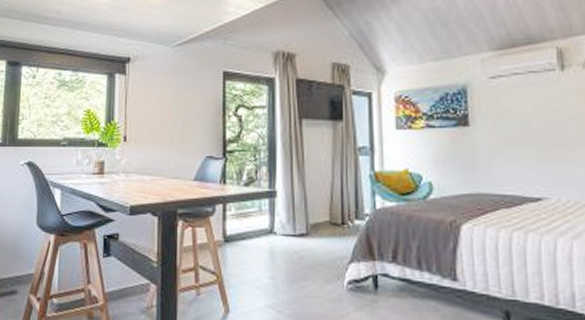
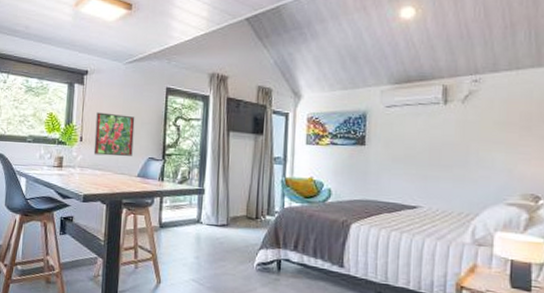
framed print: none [140,105,188,157] -> present [93,112,135,157]

